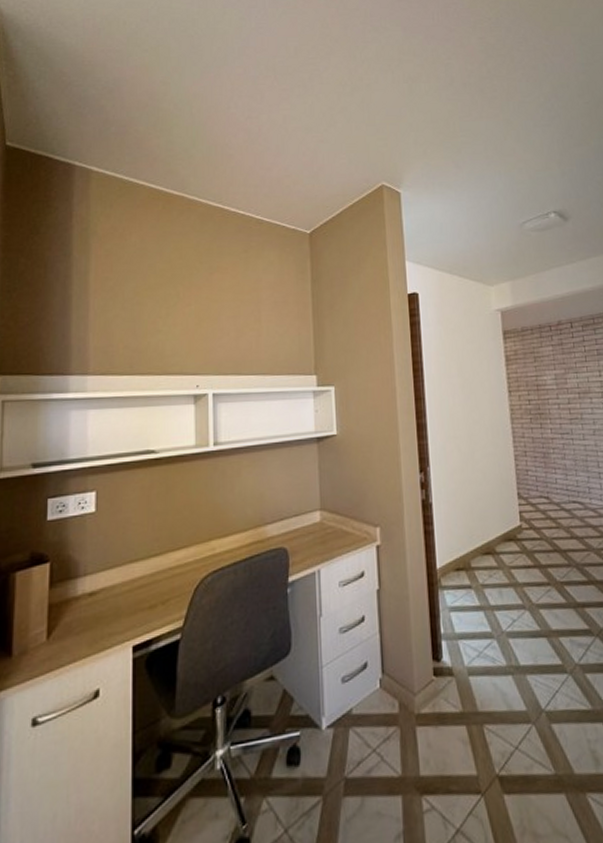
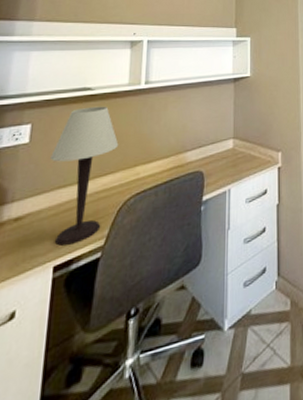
table lamp: none [119,471,190,624] -> present [50,106,119,246]

